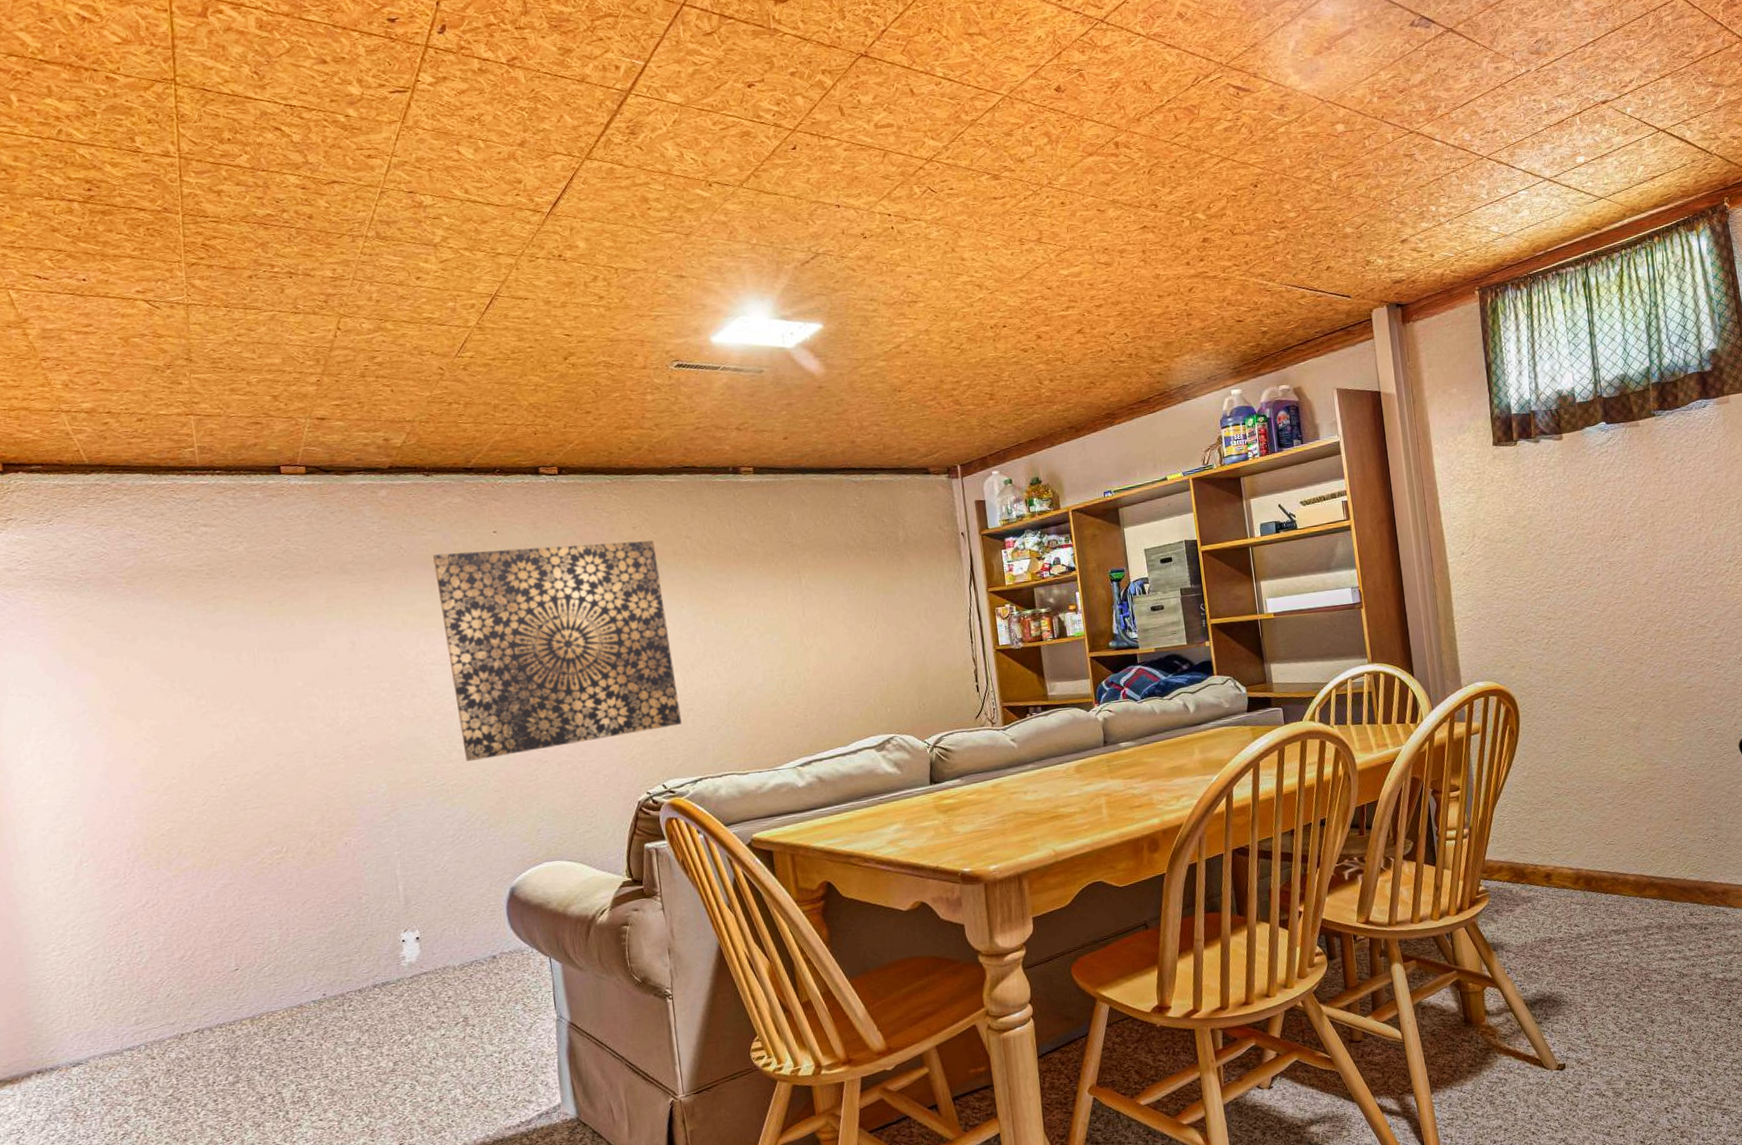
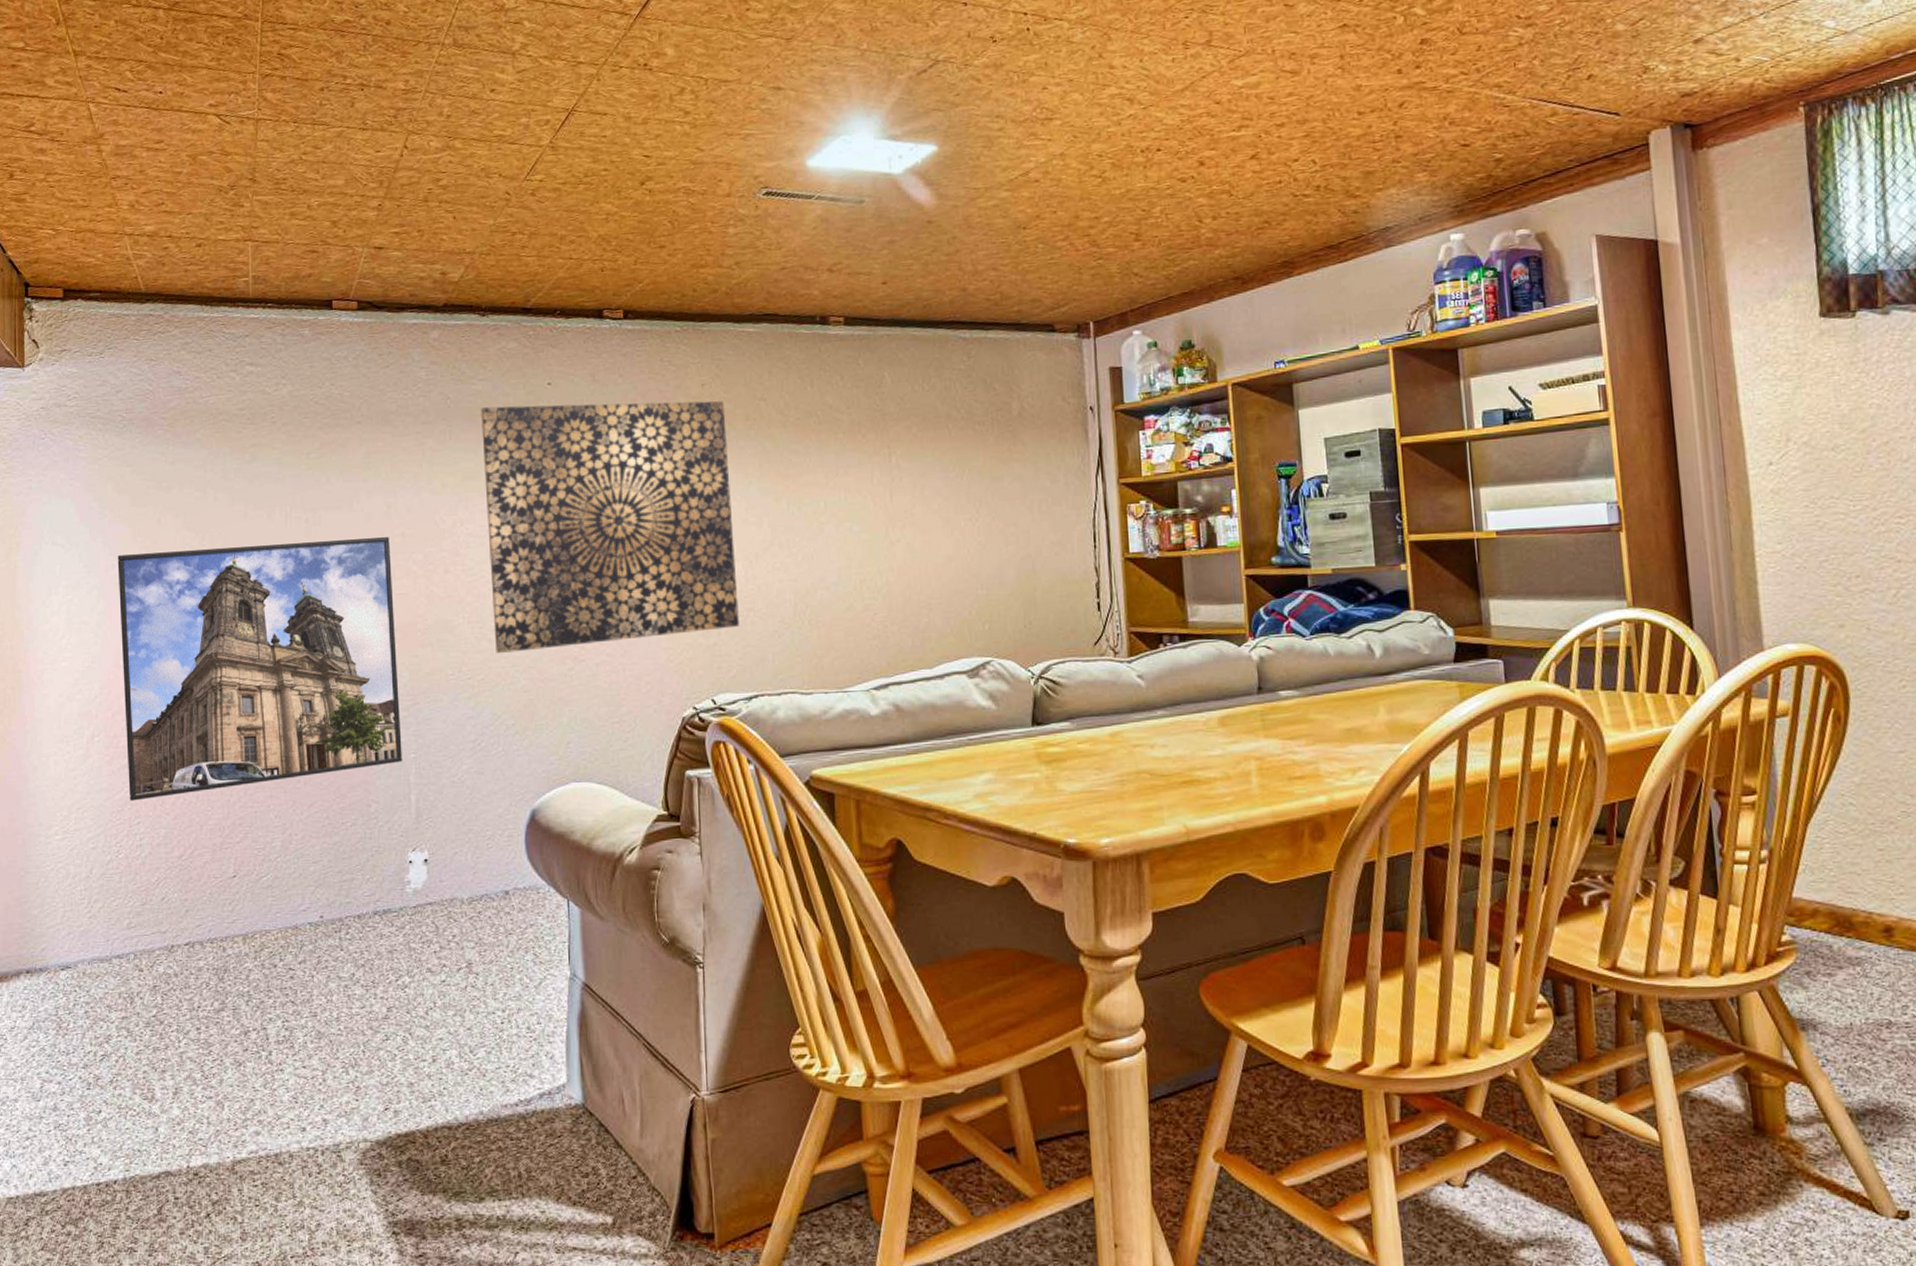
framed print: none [87,670,388,915] -> present [117,537,402,801]

